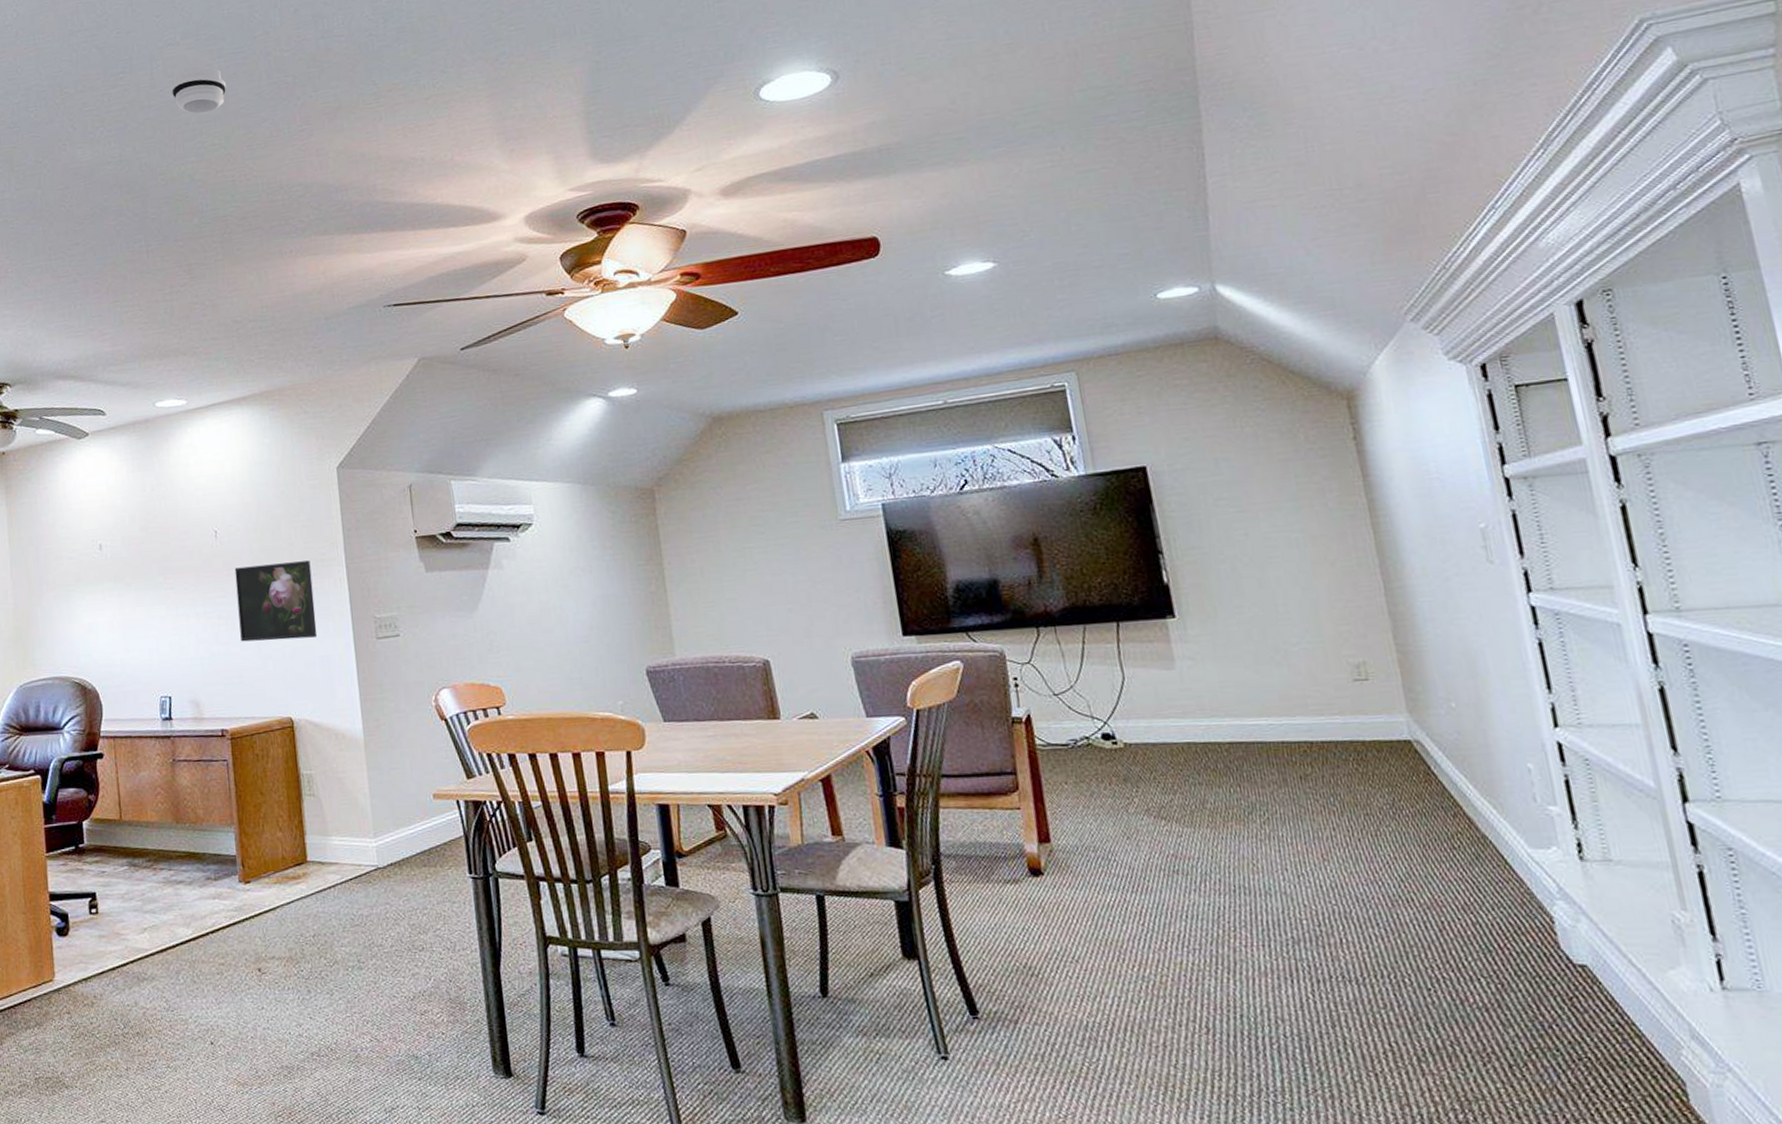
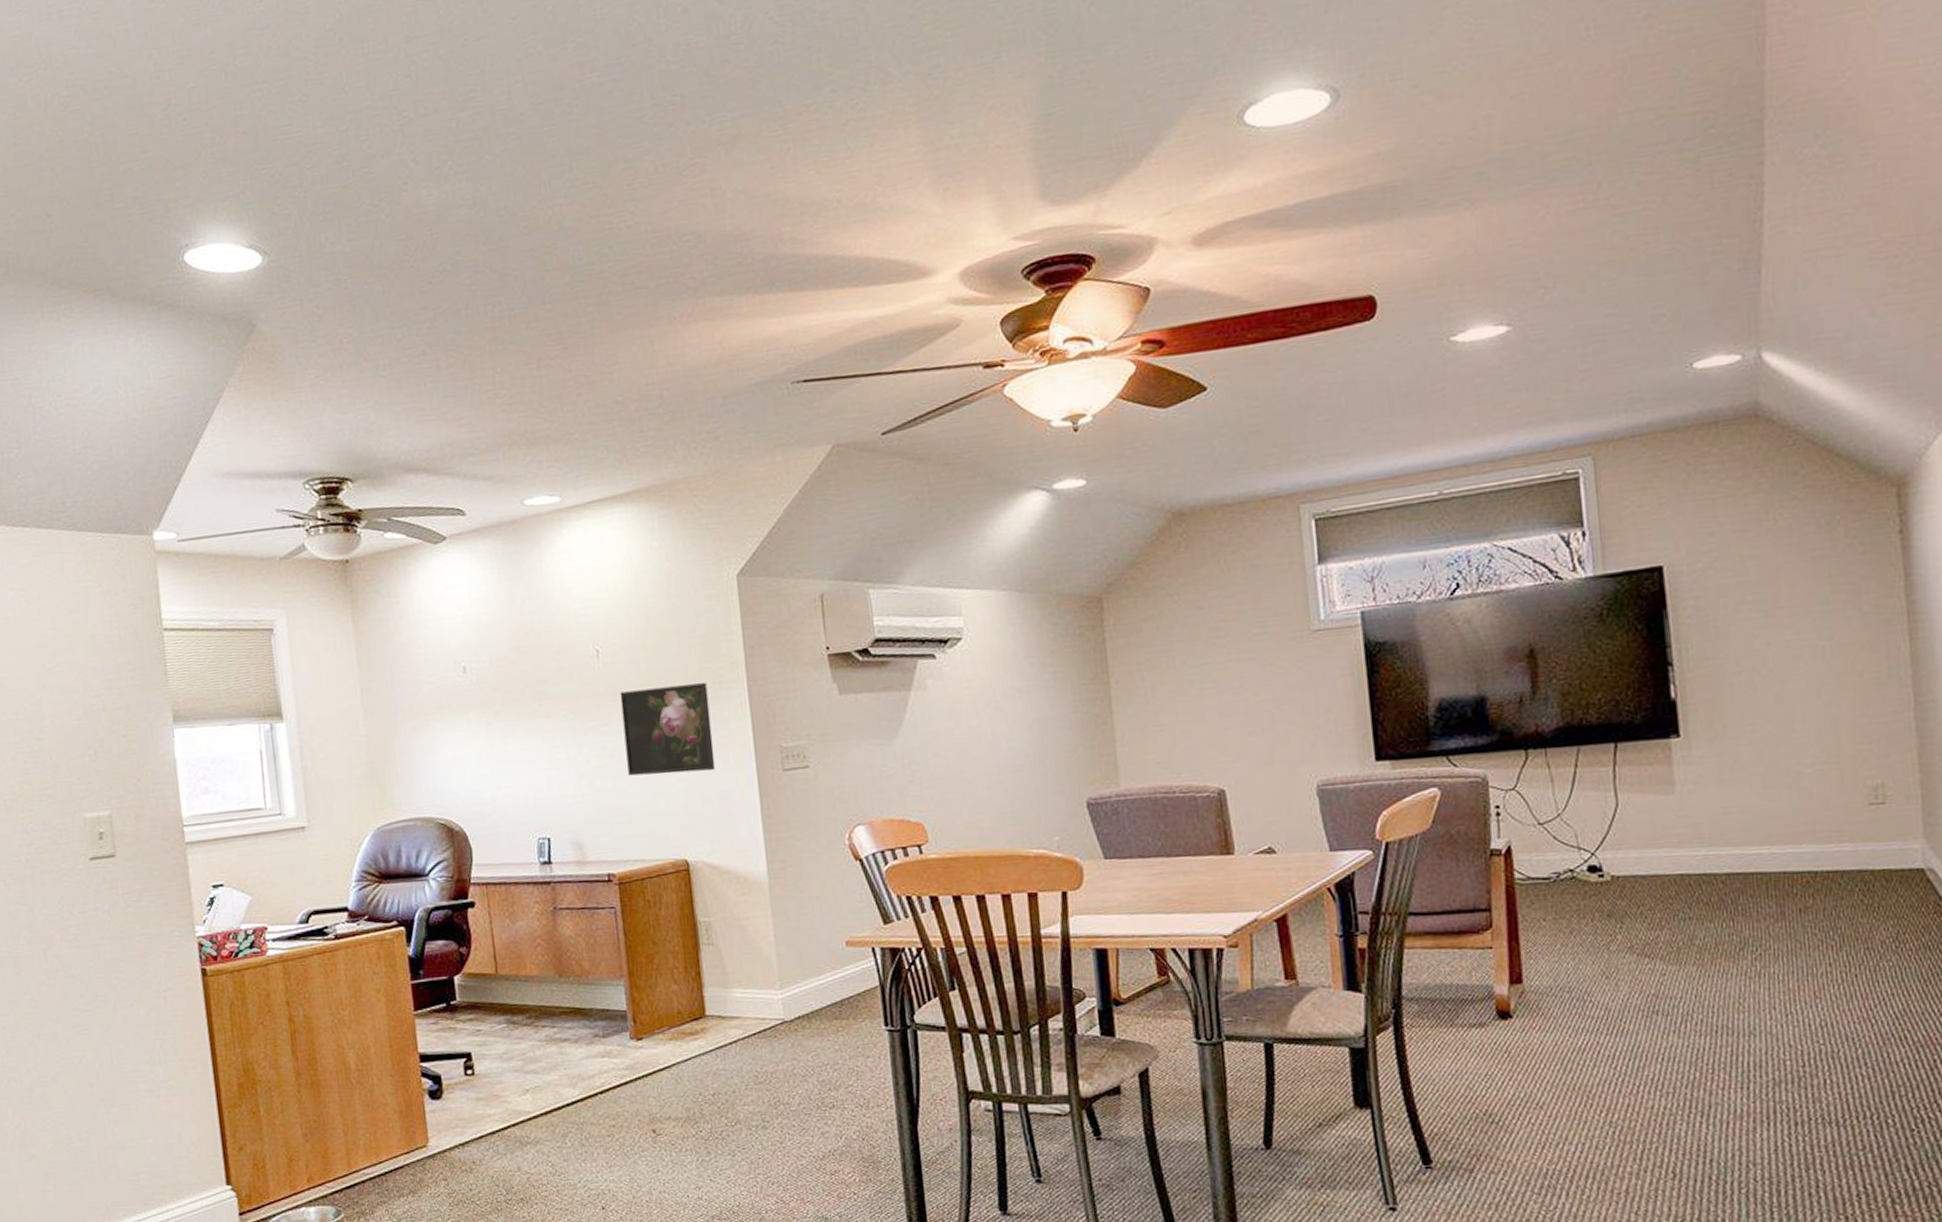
smoke detector: present [170,65,227,115] -> none [532,82,602,145]

